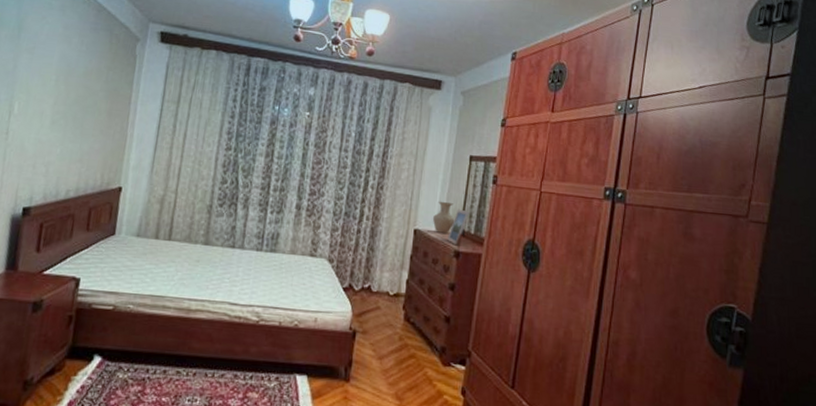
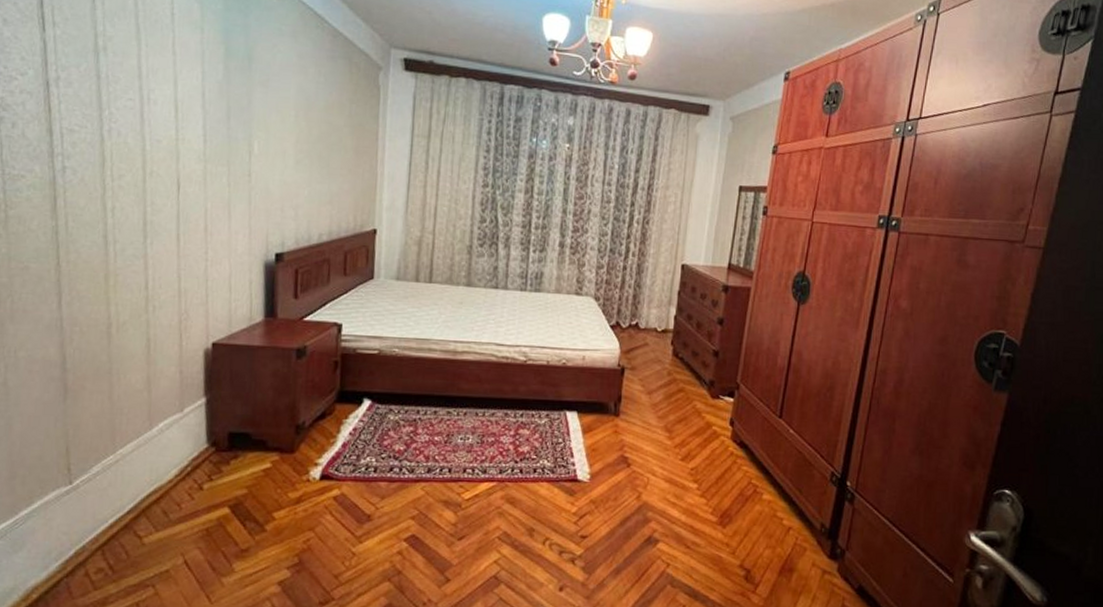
vase: present [432,201,455,233] -> none [700,234,724,268]
picture frame: present [447,209,469,246] -> none [716,242,738,280]

